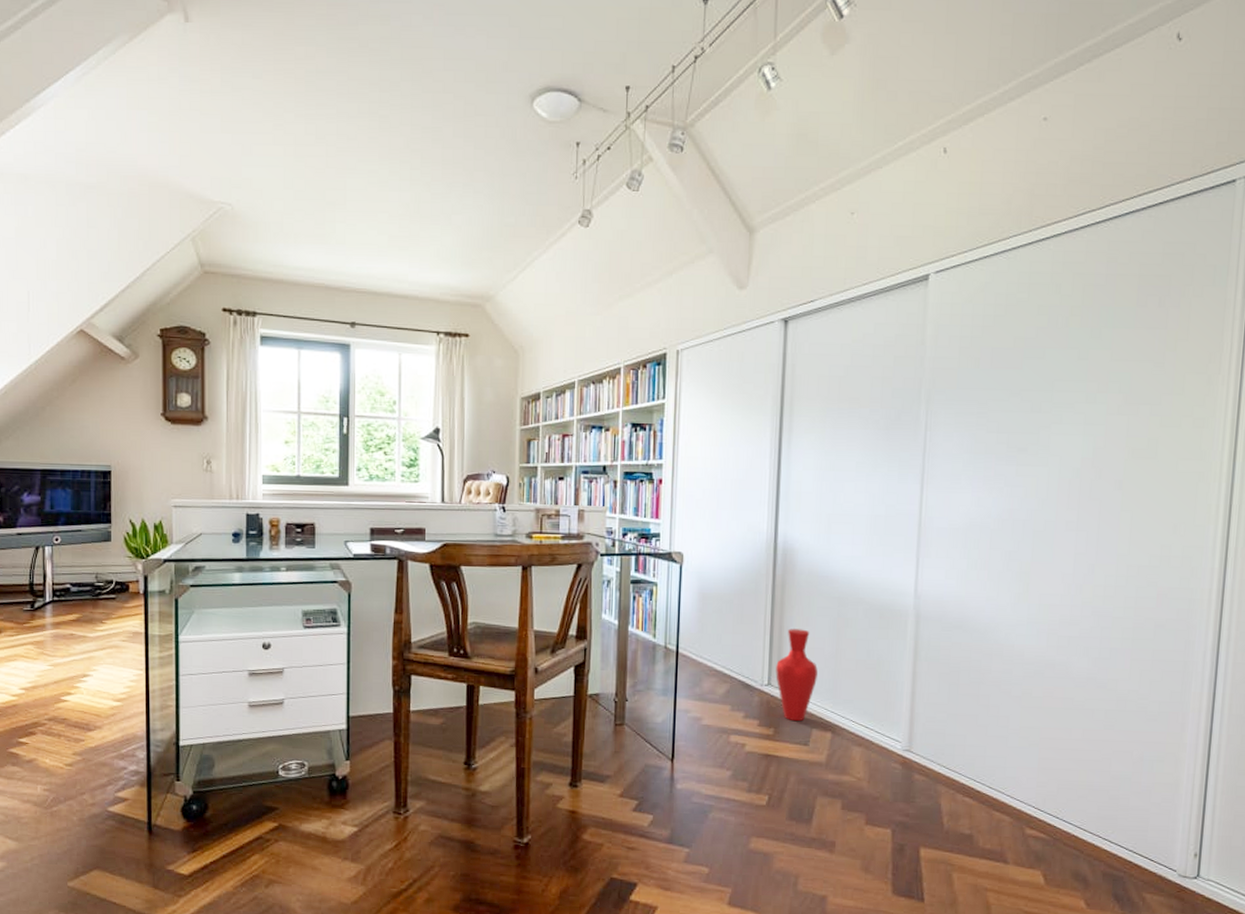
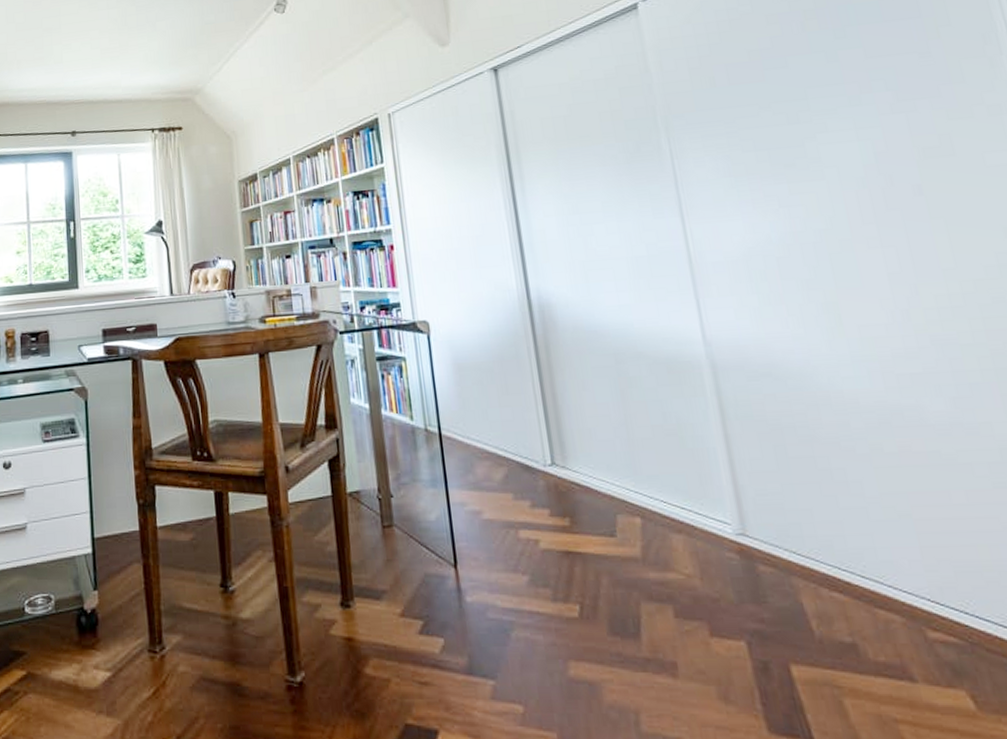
vase: present [776,629,818,722] -> none [556,394,610,508]

